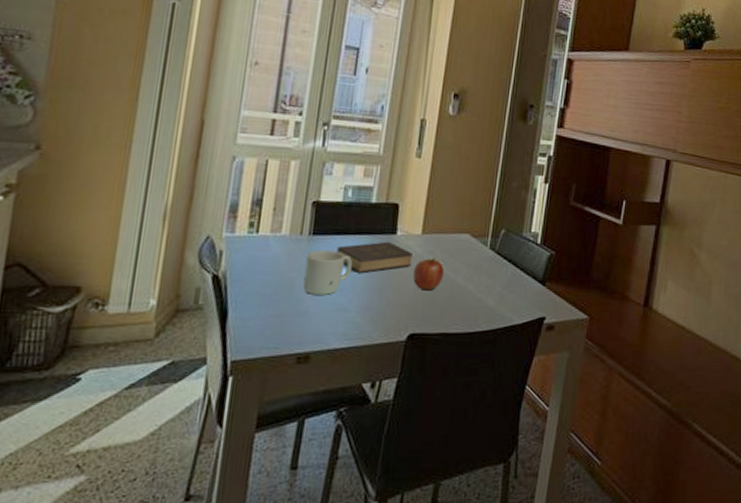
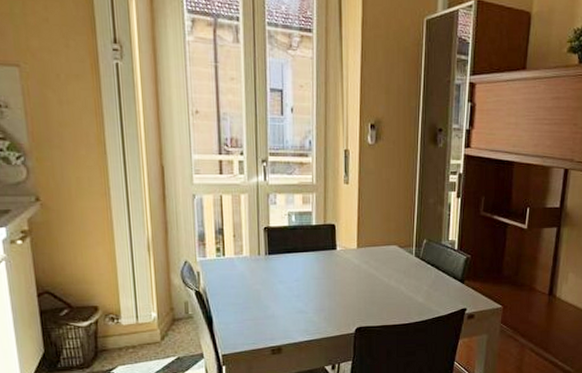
mug: present [303,250,353,296] -> none [266,266,305,303]
hardback book: present [337,241,413,274] -> none [290,256,352,283]
fruit: present [412,257,445,291] -> none [353,266,380,293]

